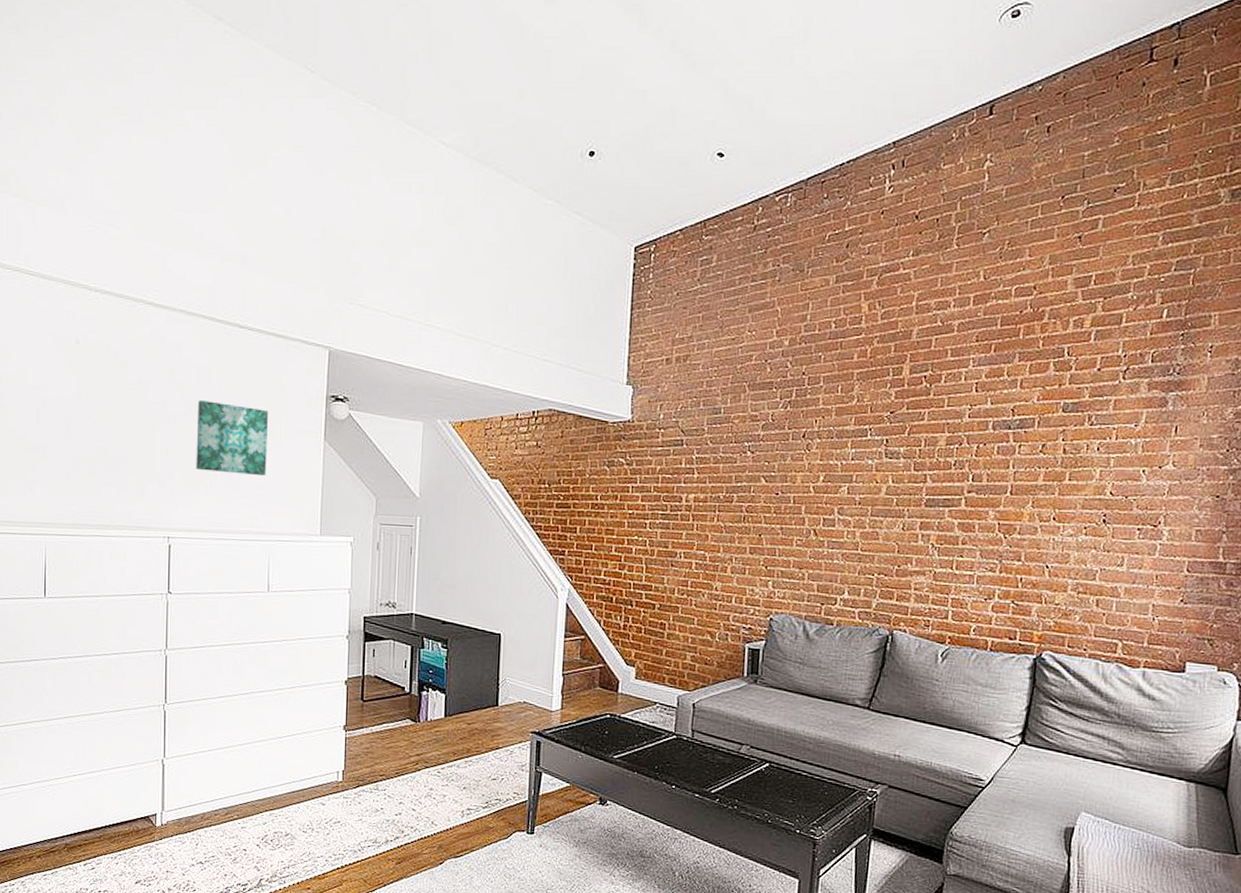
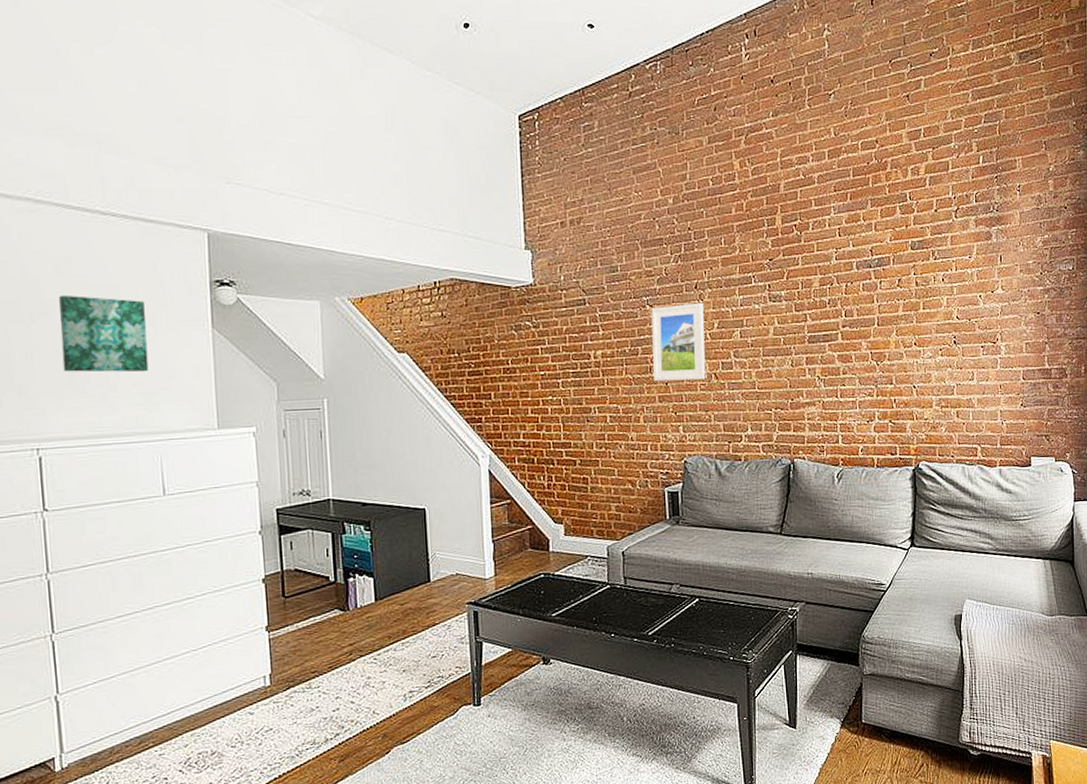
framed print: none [745,452,810,535] -> present [651,302,706,382]

